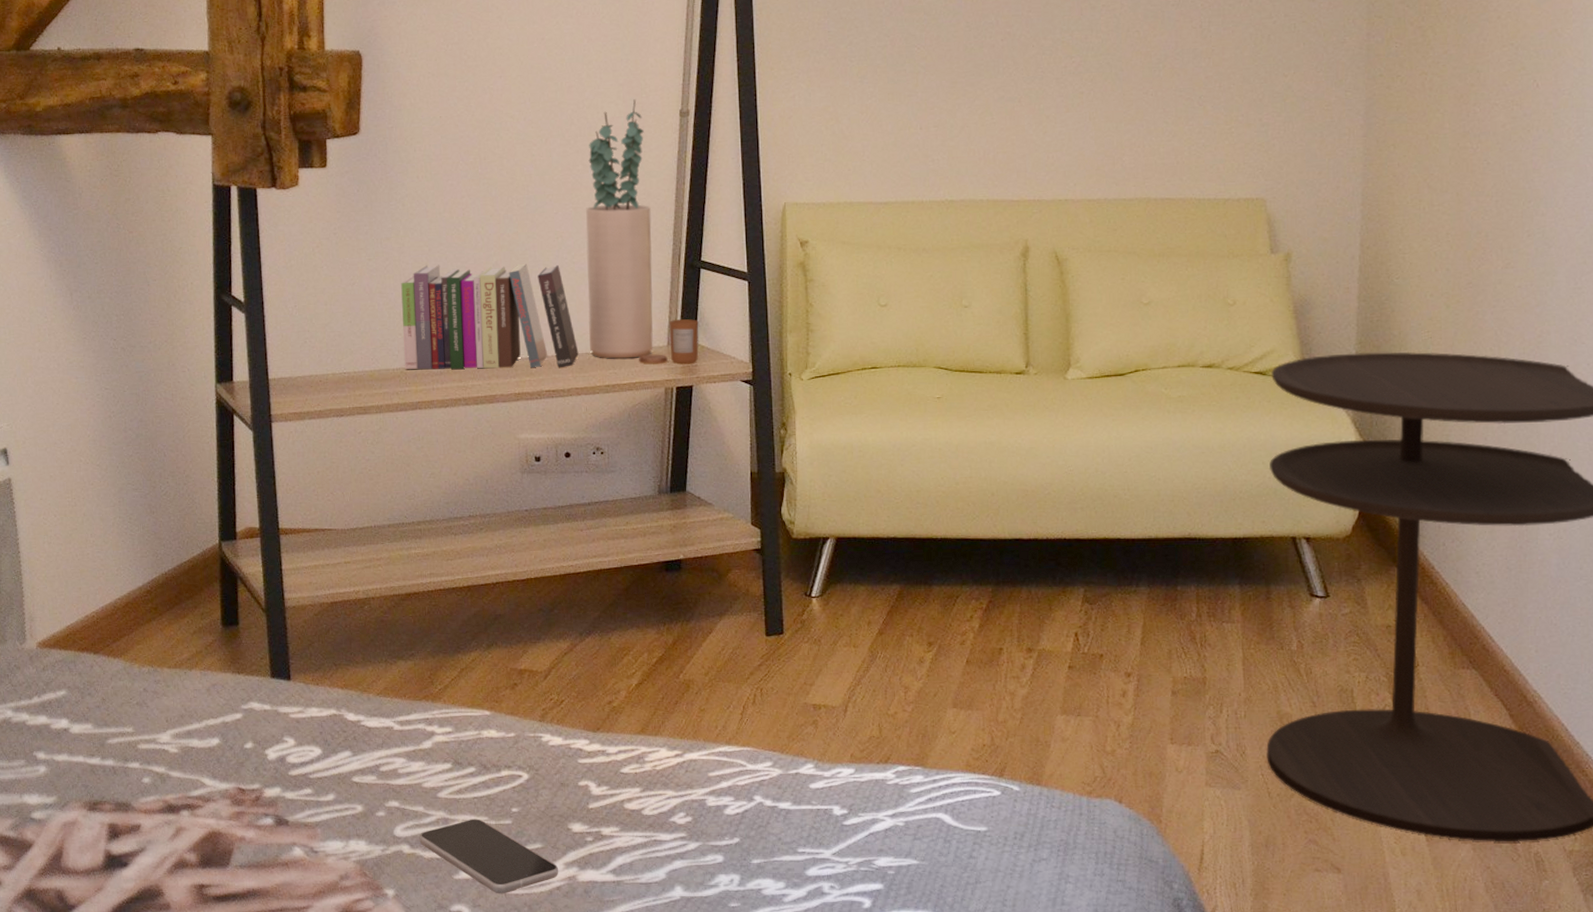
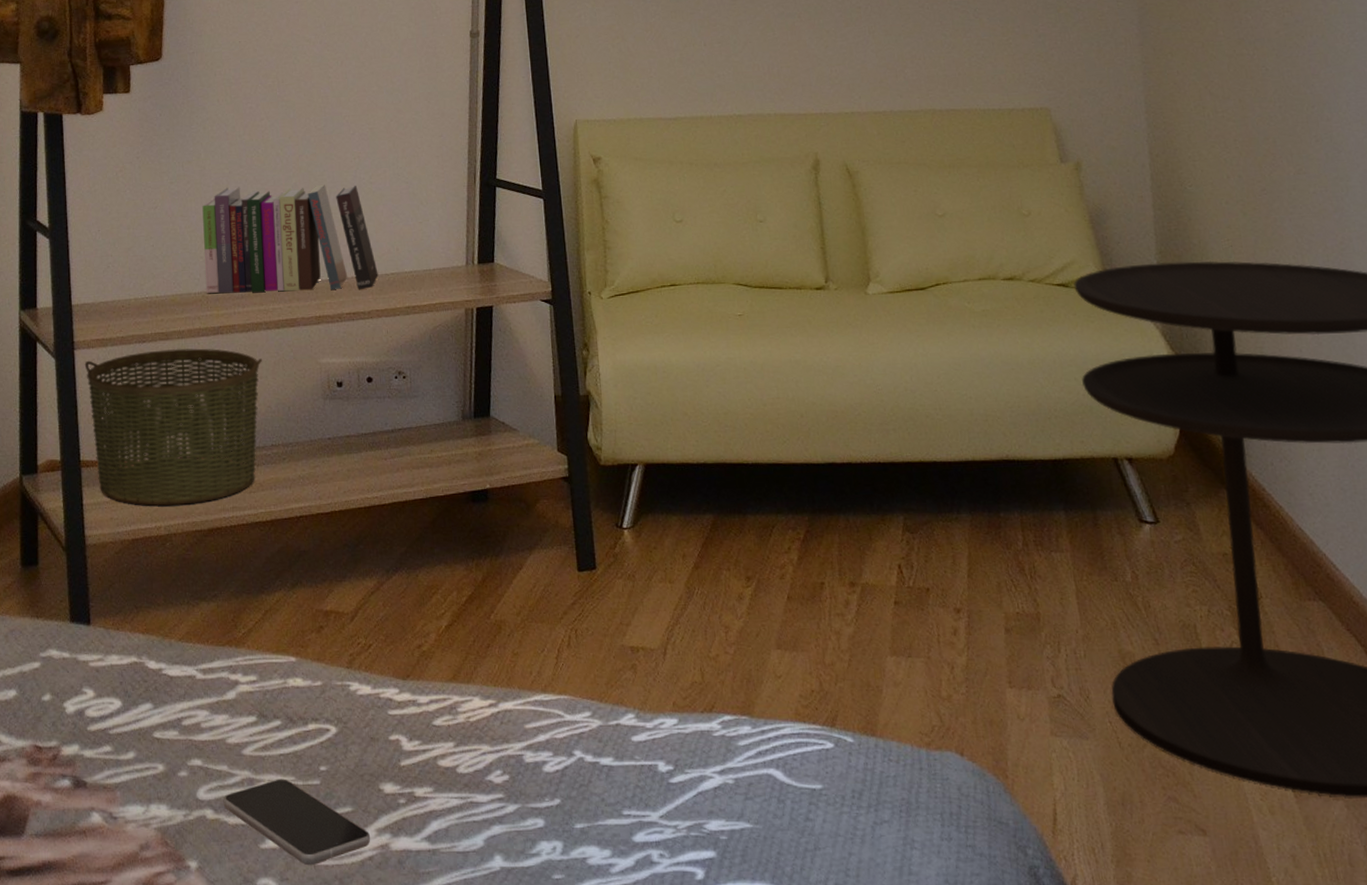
basket: none [282,423,461,571] -> present [84,348,263,506]
vase: present [585,99,653,359] -> none [382,21,452,280]
candle: present [639,319,699,364] -> none [438,238,497,285]

